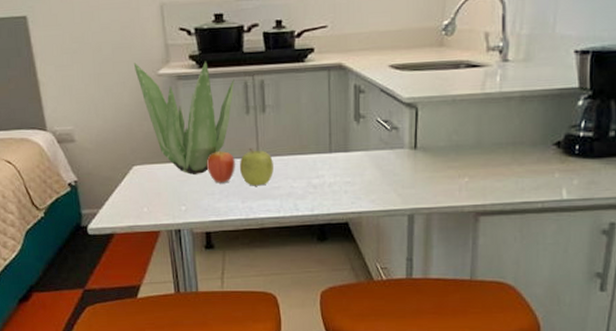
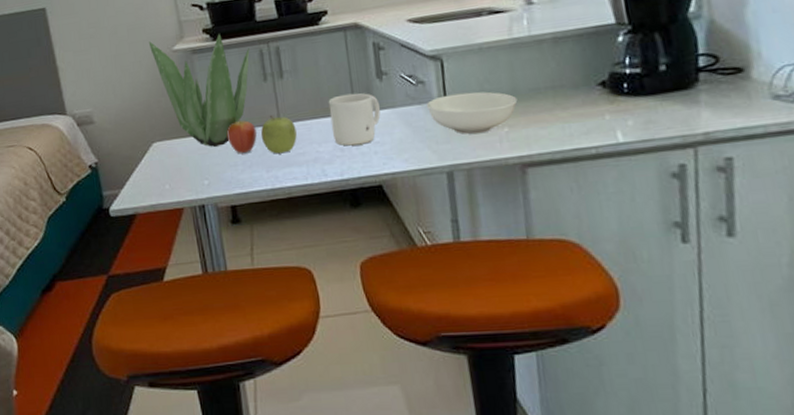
mug: none [306,133,354,184] -> present [328,93,381,146]
bowl: none [398,141,480,182] -> present [427,91,518,135]

